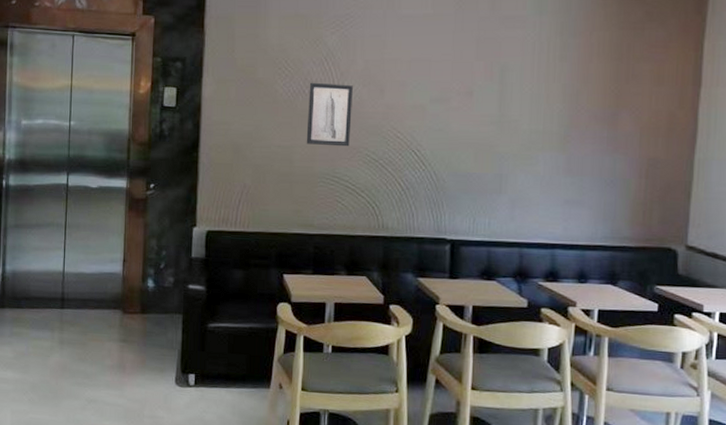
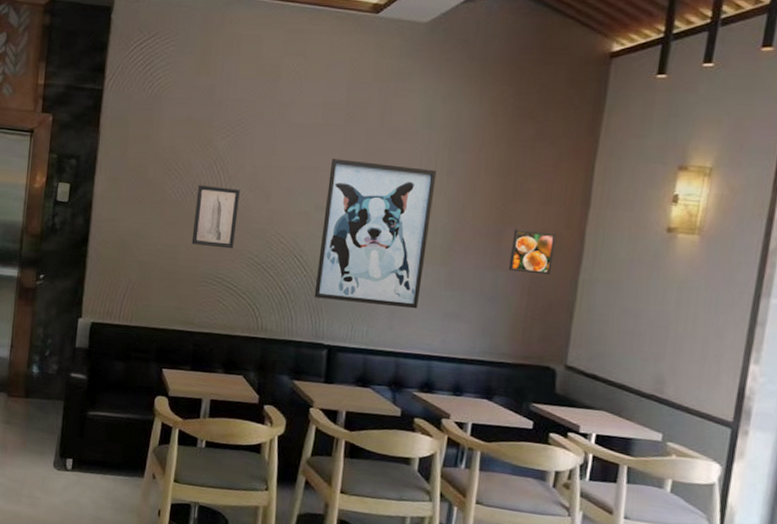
wall art: none [434,49,550,198] -> present [314,159,437,309]
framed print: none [625,112,670,156] -> present [508,229,556,275]

